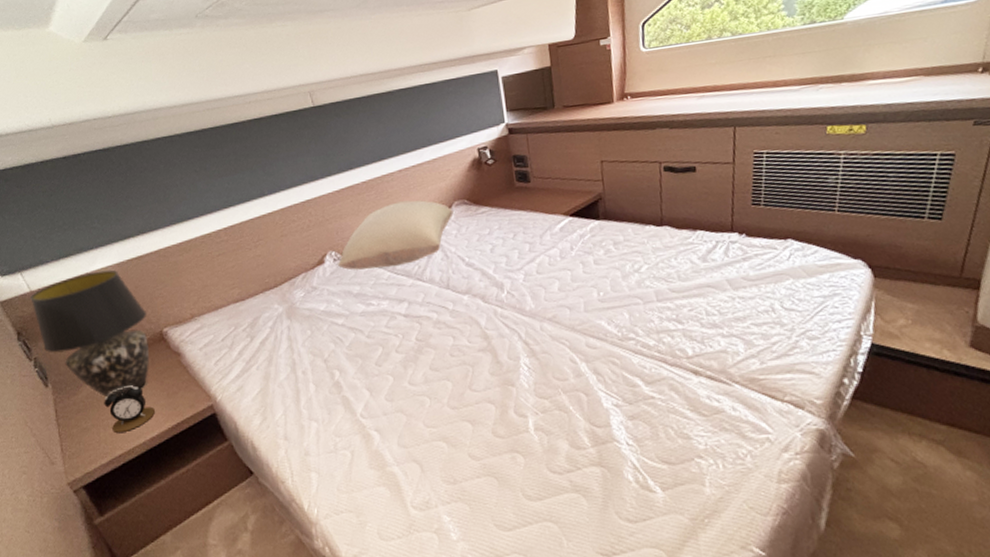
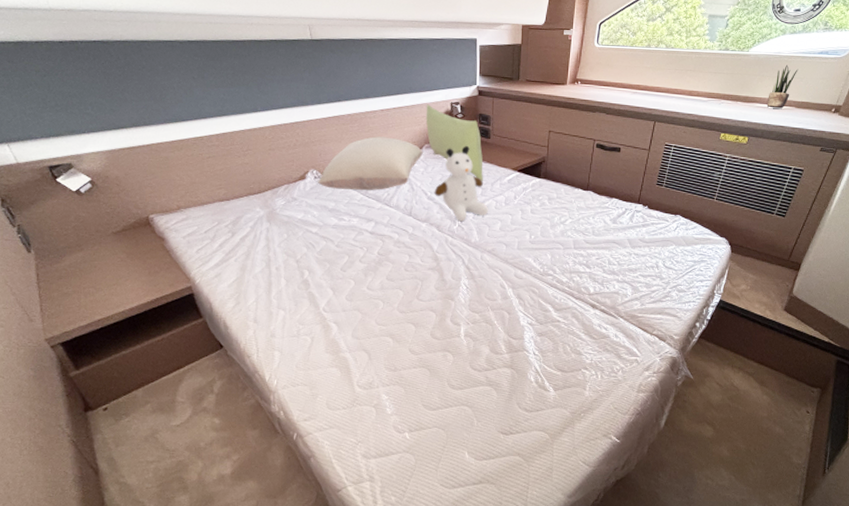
table lamp: present [30,269,149,398] -> none [17,154,135,269]
alarm clock: present [104,385,155,433] -> none [86,261,136,300]
pillow: none [449,155,529,235] -> present [425,104,483,181]
stuffed animal: none [472,196,542,288] -> present [434,146,489,222]
potted plant: none [882,24,918,83] -> present [766,64,798,109]

